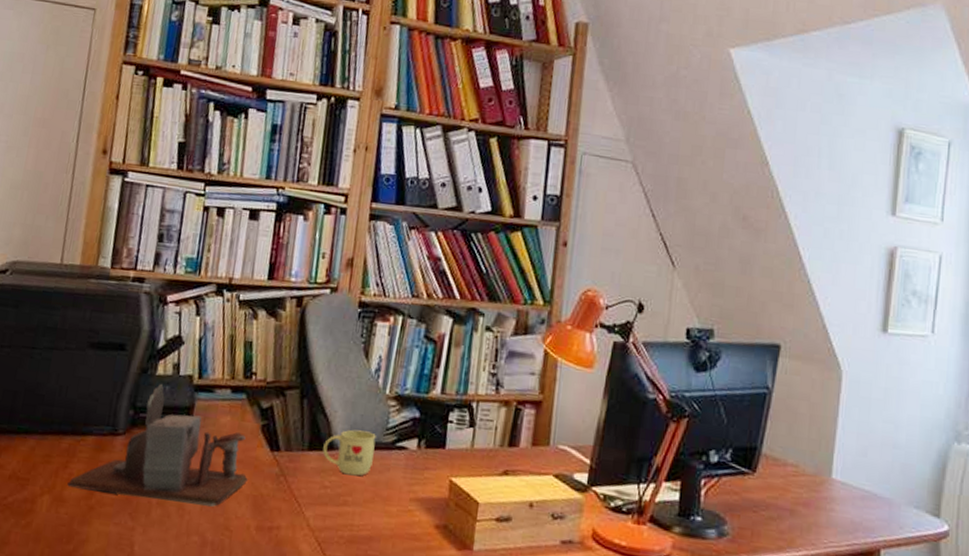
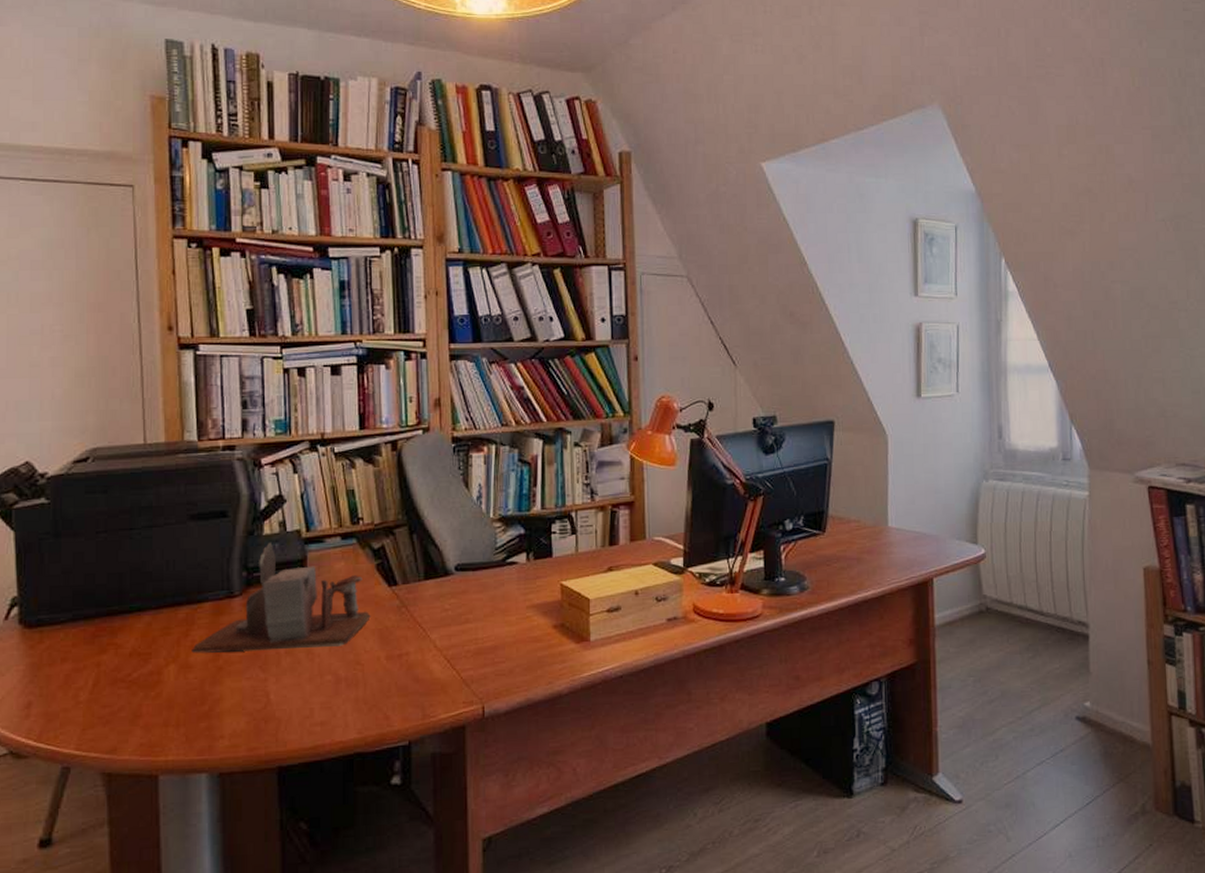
mug: present [322,429,376,476] -> none [438,554,487,596]

